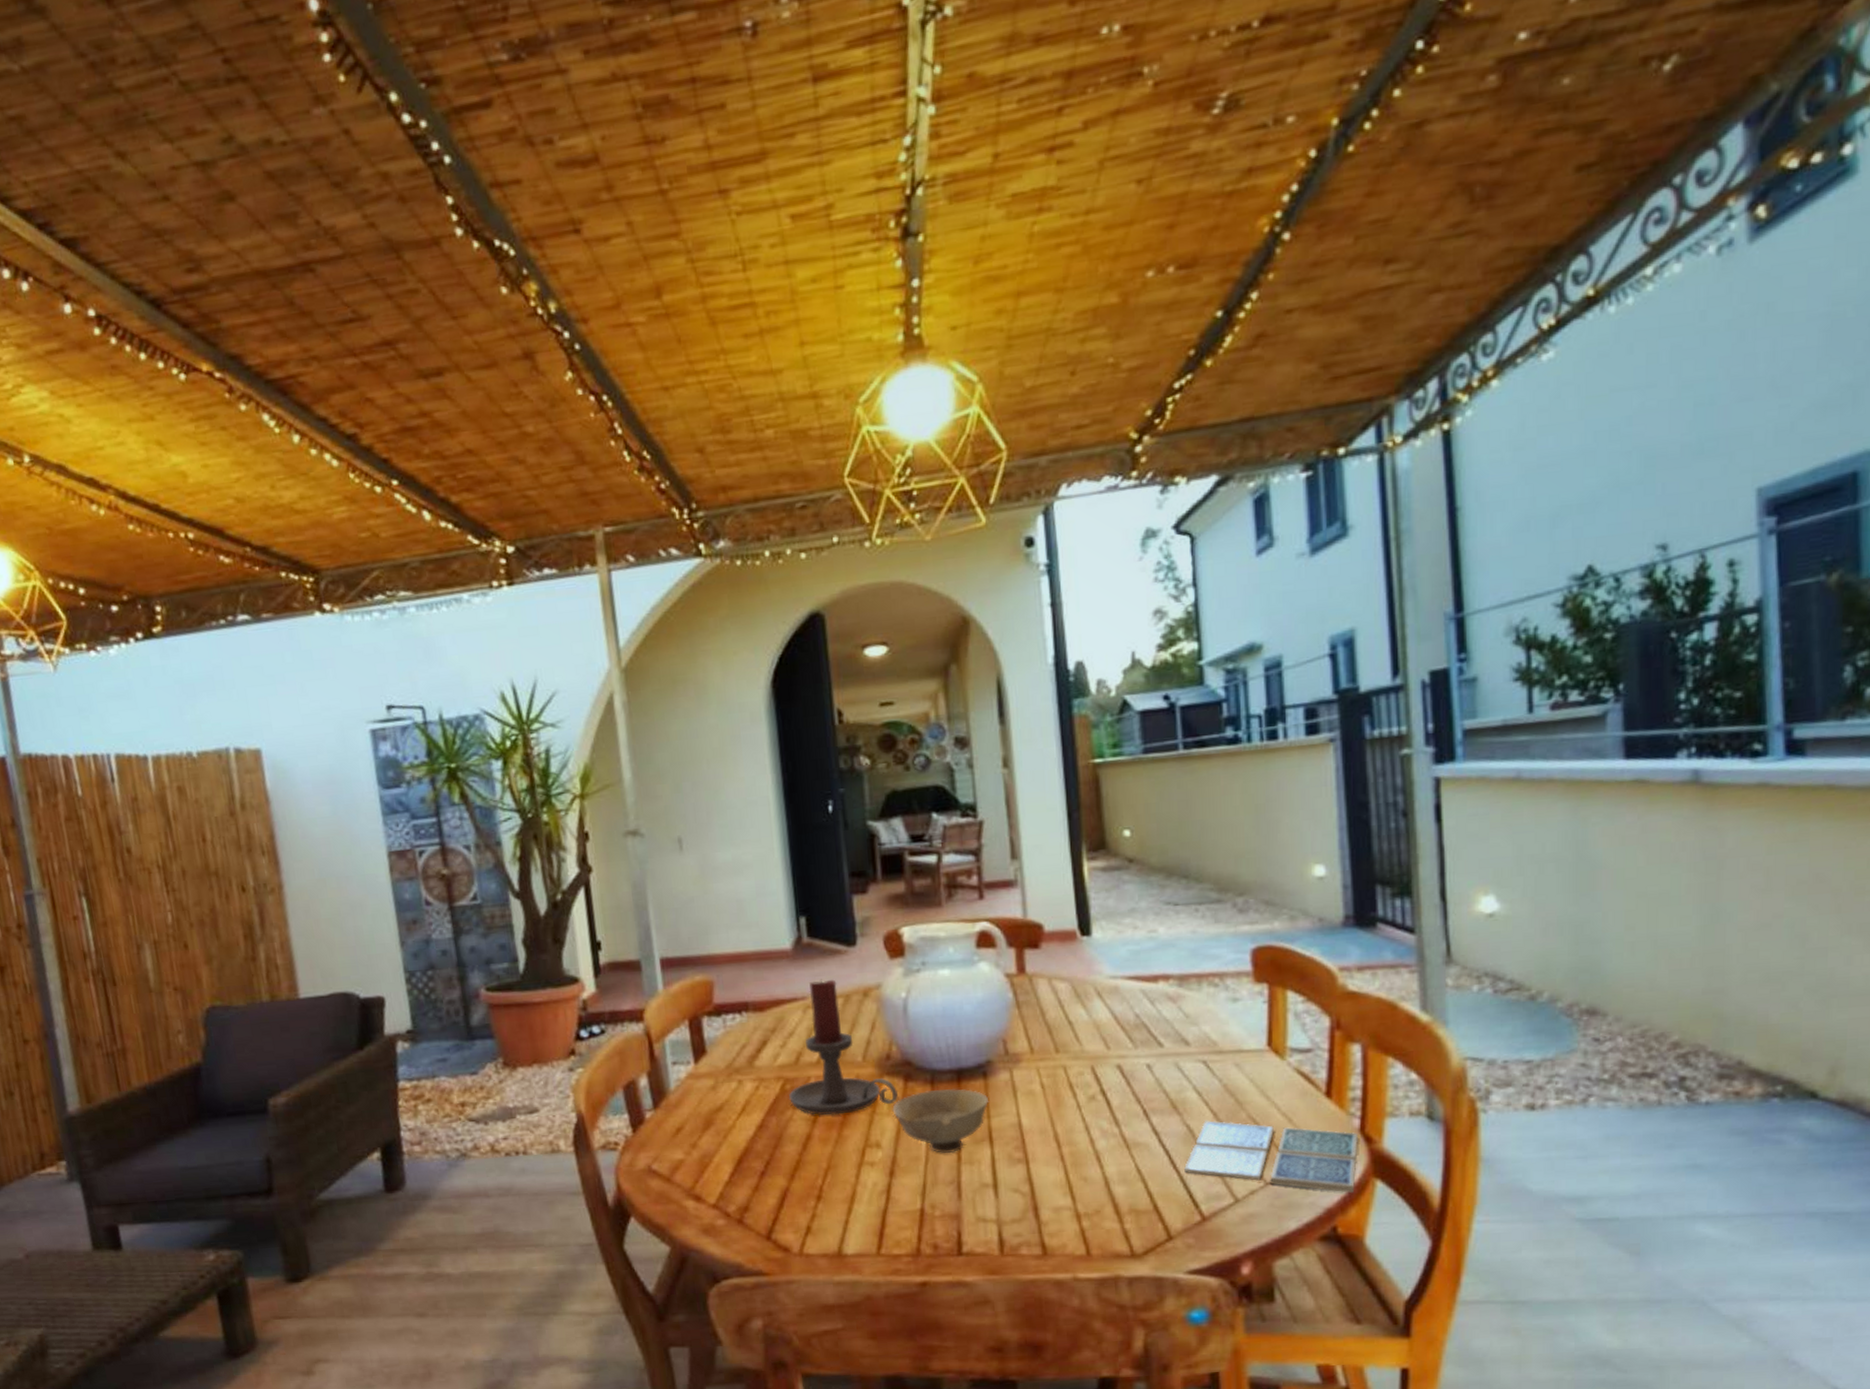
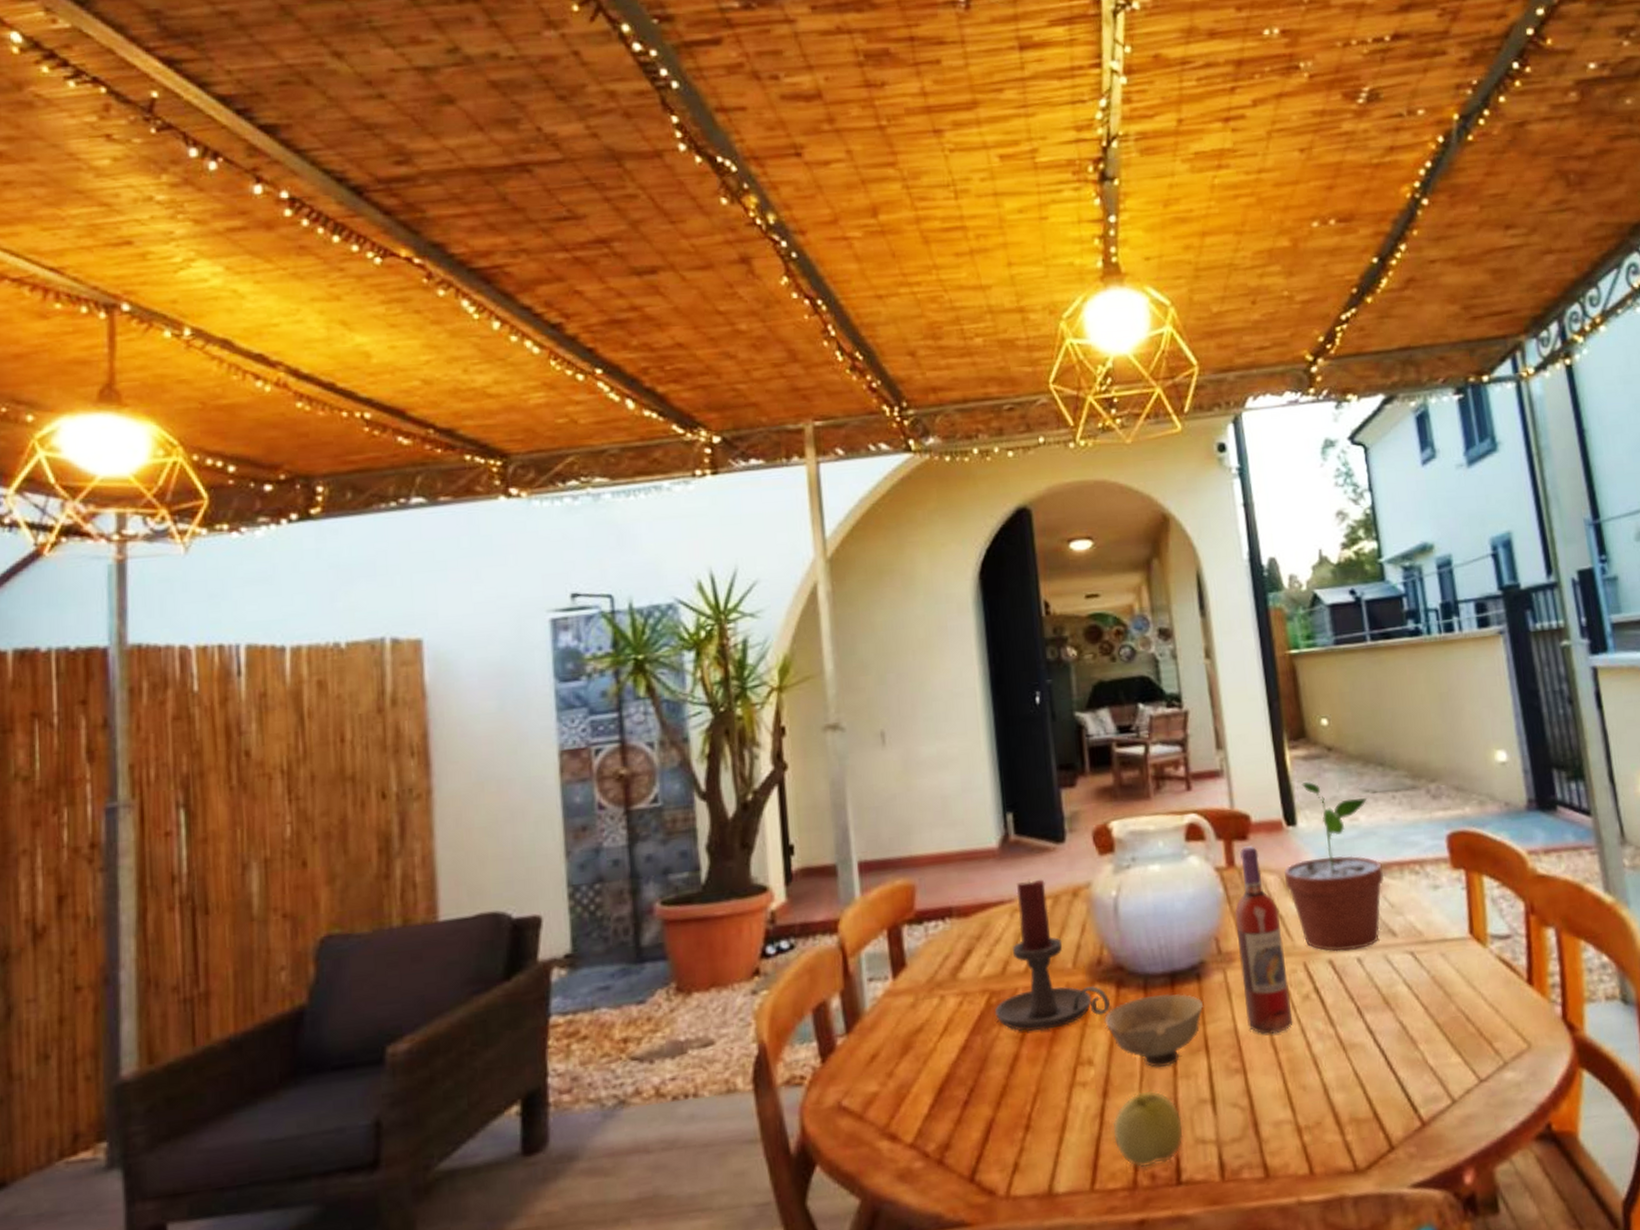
apple: none [897,1172,966,1239] -> present [1111,1089,1184,1168]
wine bottle: none [1023,954,1078,1130] -> present [1234,846,1293,1034]
potted plant: none [1076,893,1181,1057] -> present [1284,782,1384,952]
drink coaster: present [1183,1120,1359,1193] -> none [1399,1015,1564,1087]

